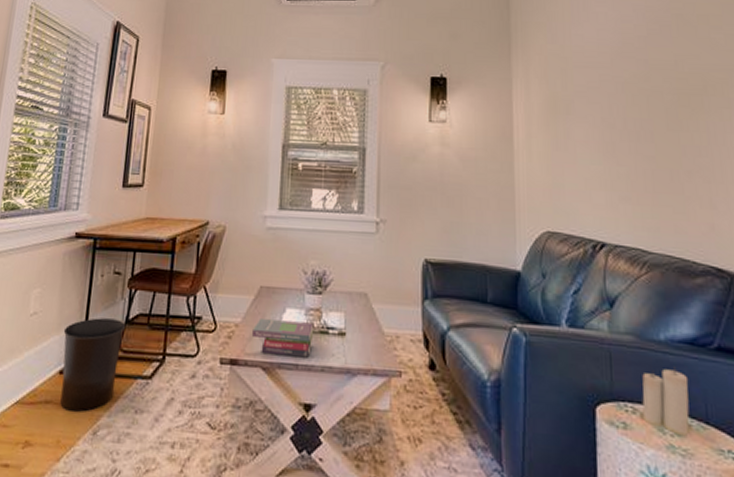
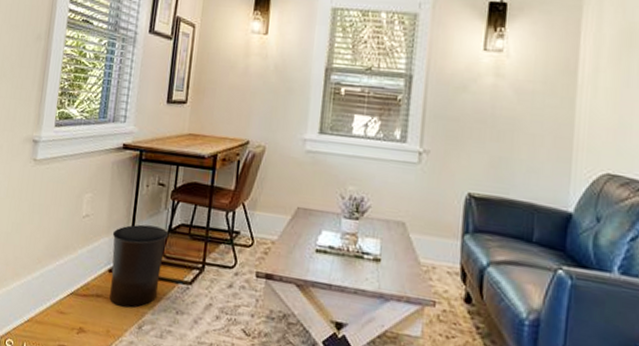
books: present [252,319,314,358] -> none [288,238,349,280]

